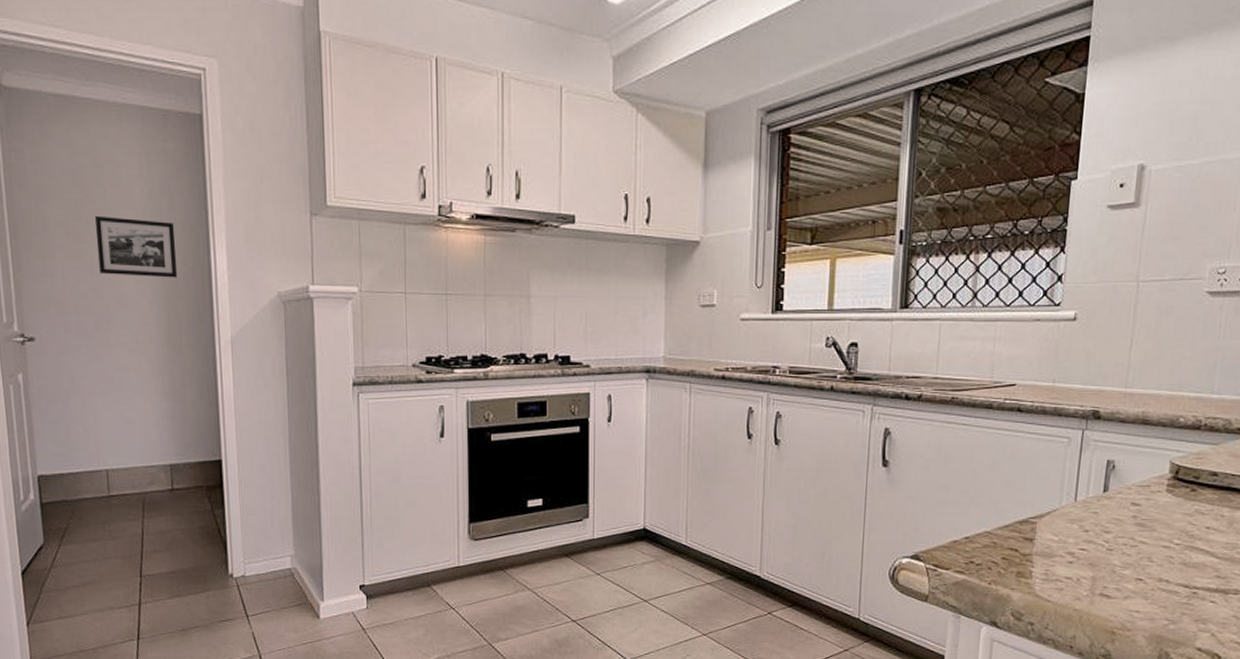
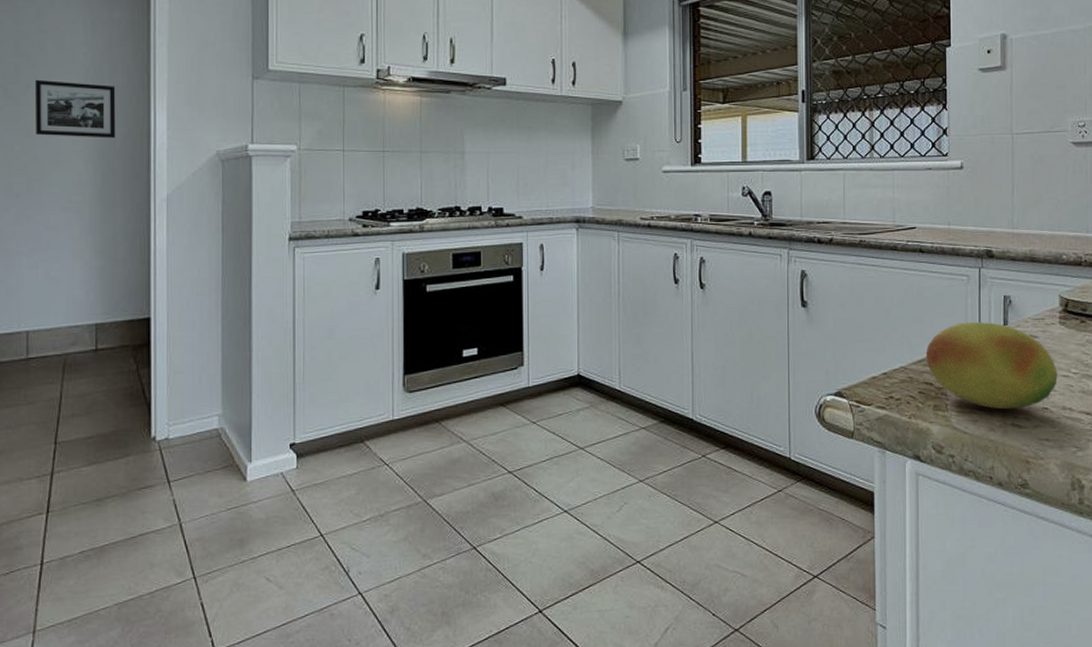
fruit: none [1013,486,1158,579] -> present [925,321,1058,410]

